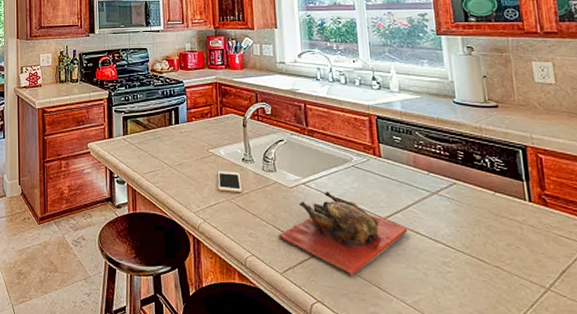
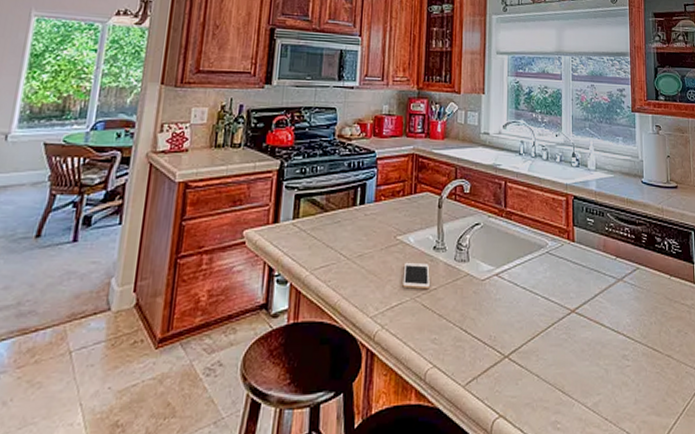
cutting board: present [278,192,408,276] -> none [464,283,594,381]

